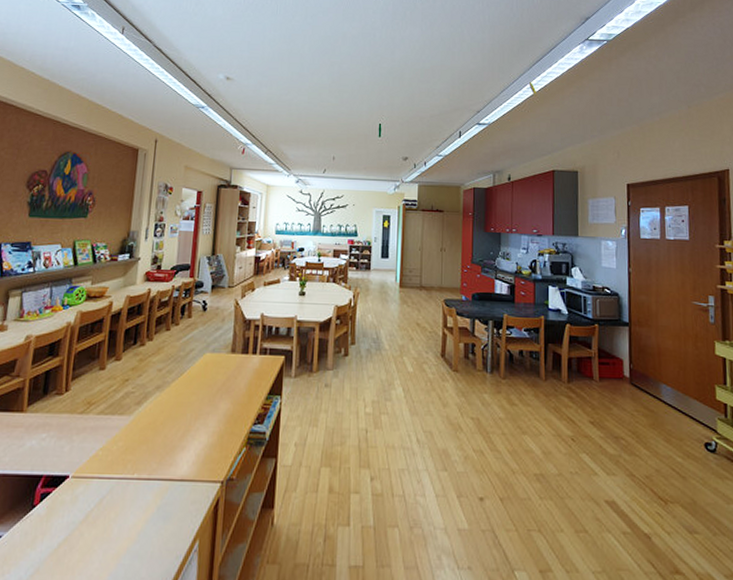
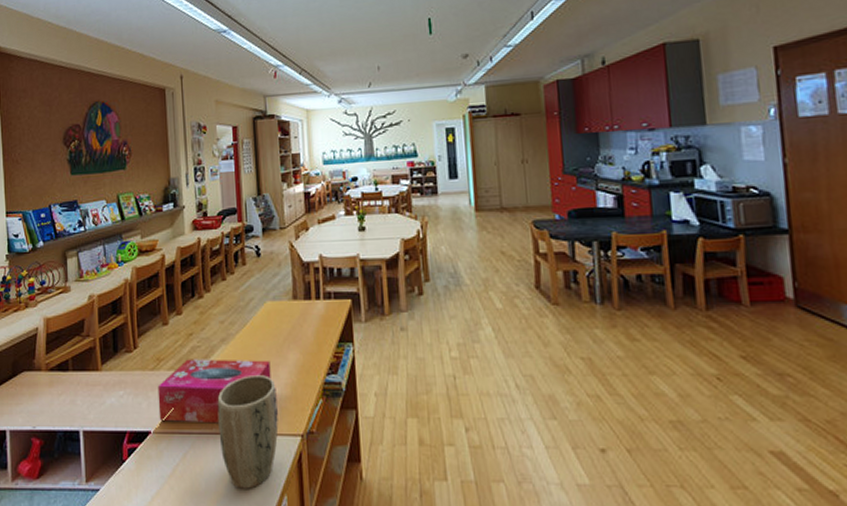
tissue box: none [80,404,201,469] -> present [157,359,271,424]
plant pot: none [139,422,204,535] -> present [217,375,279,489]

